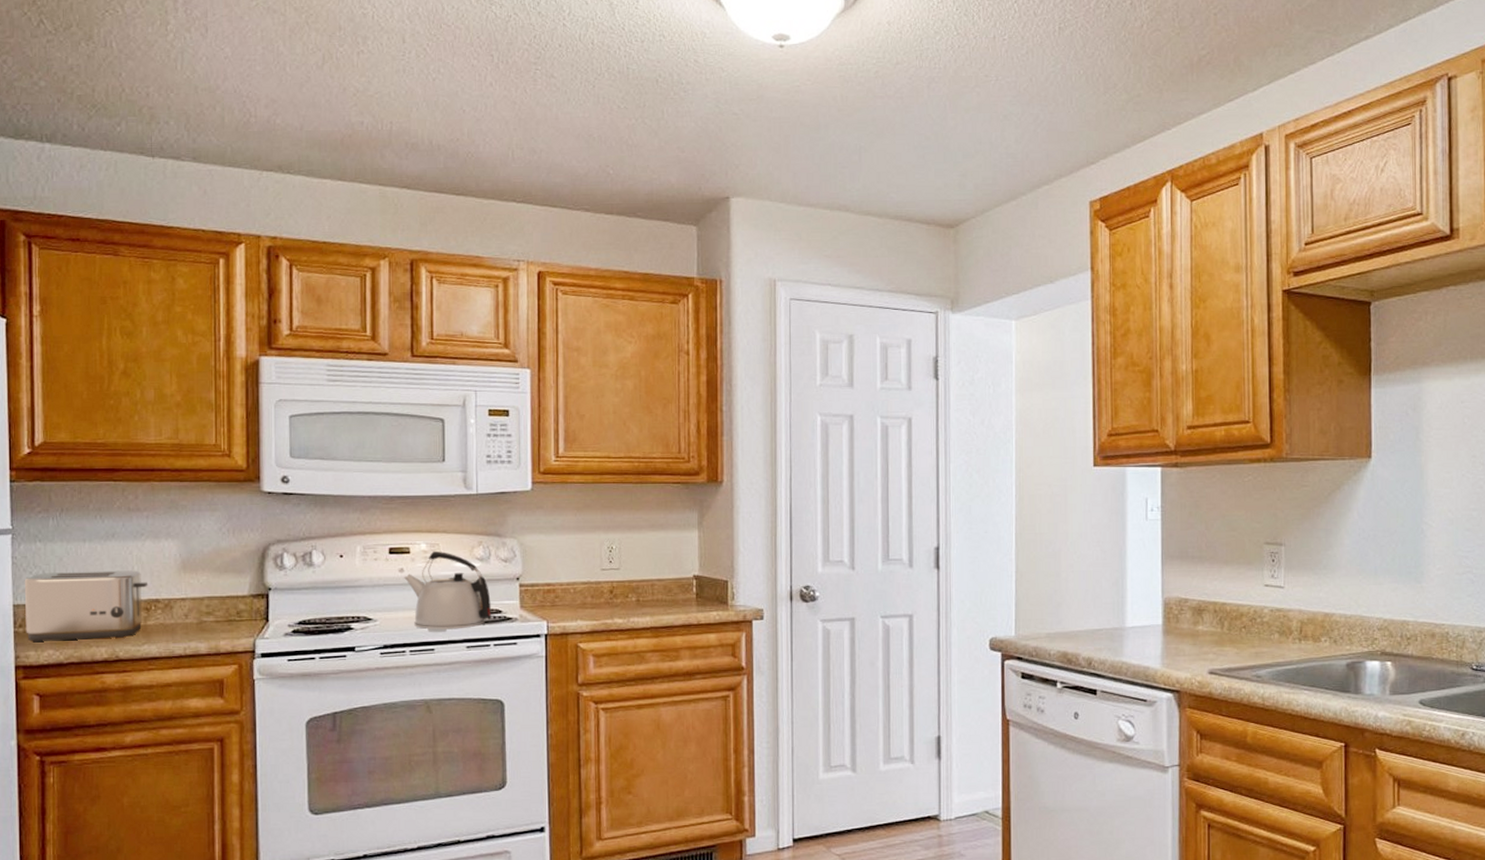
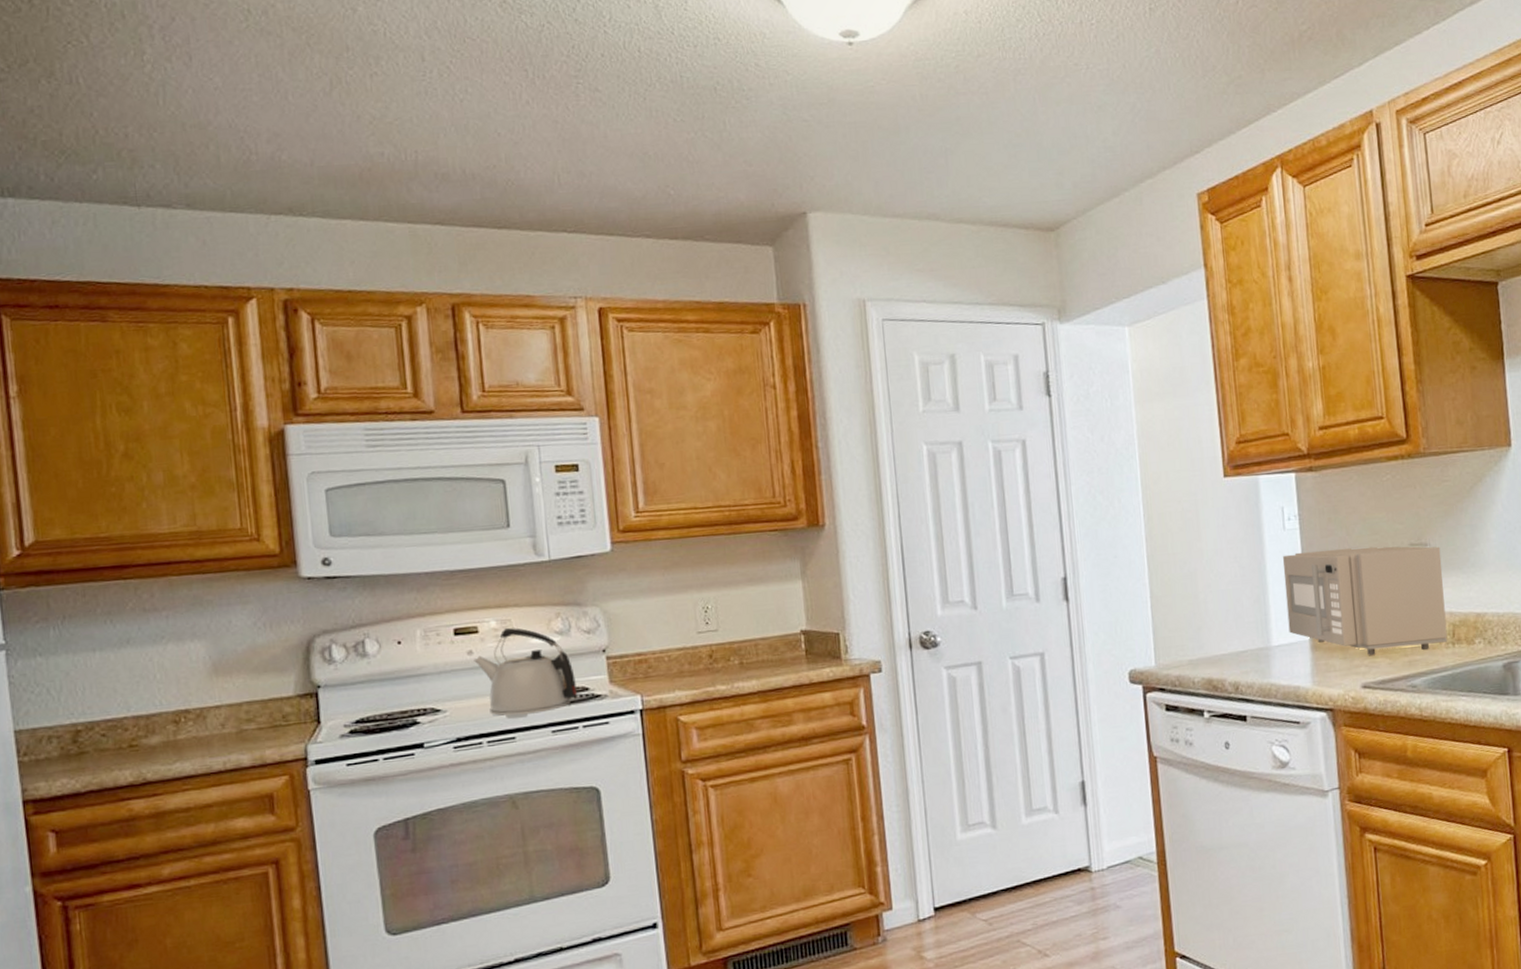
toaster: present [24,570,148,643] -> none [25,679,175,772]
microwave: none [1142,541,1295,644] -> present [1282,546,1448,655]

